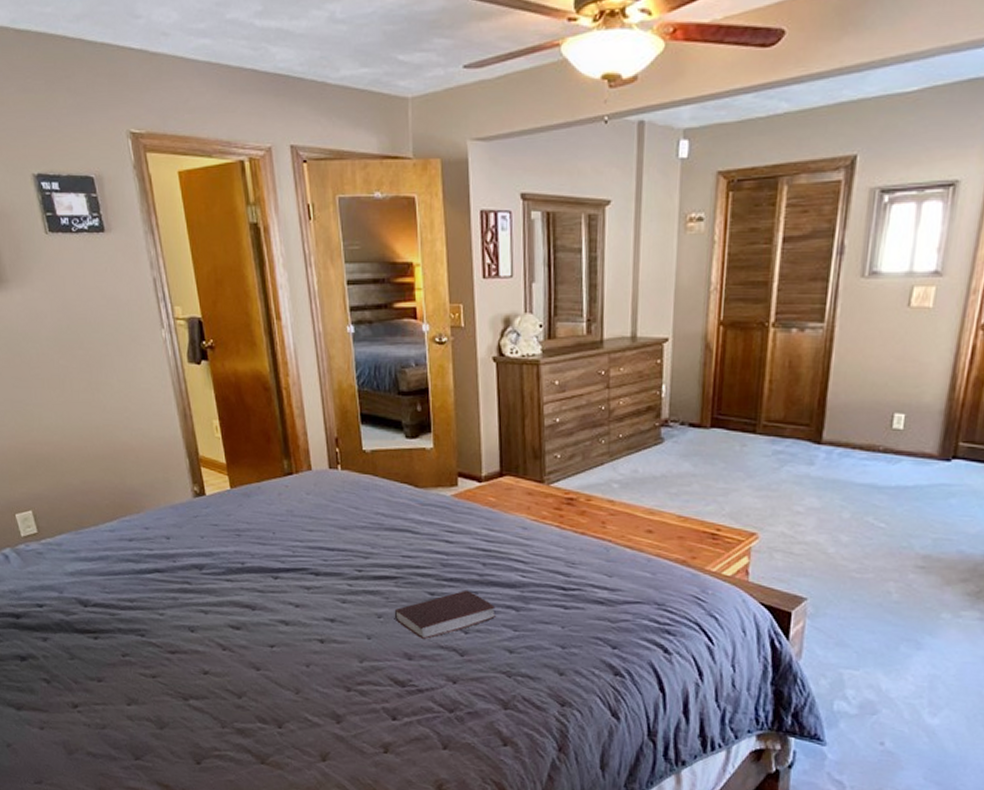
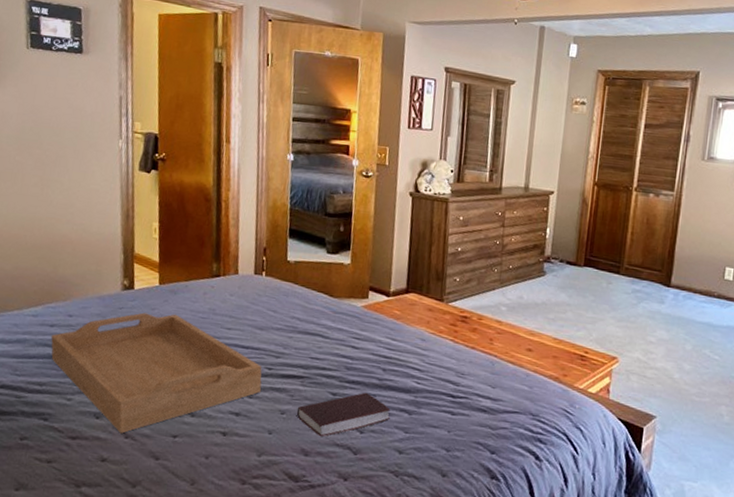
serving tray: none [132,518,354,646] -> present [51,312,262,434]

